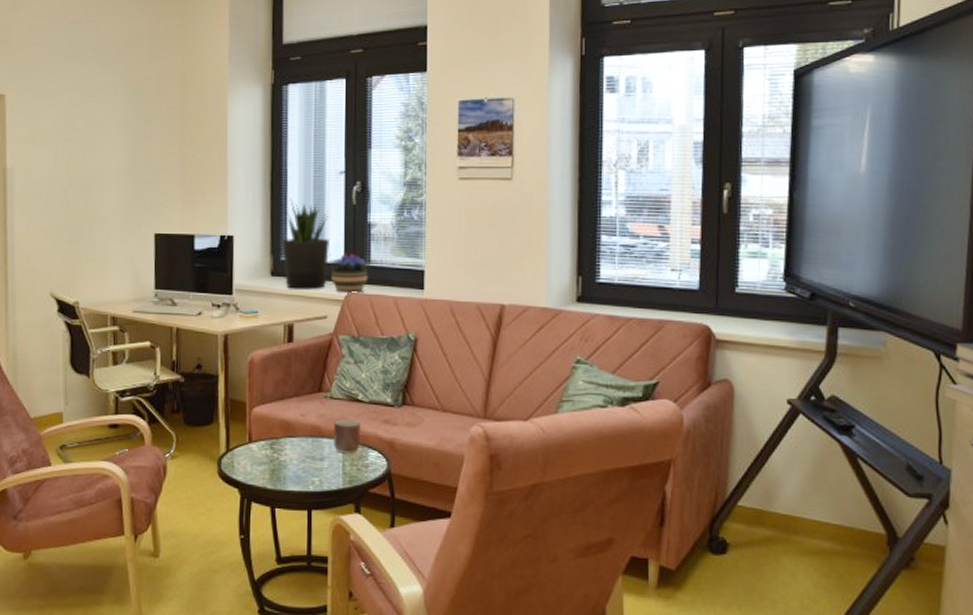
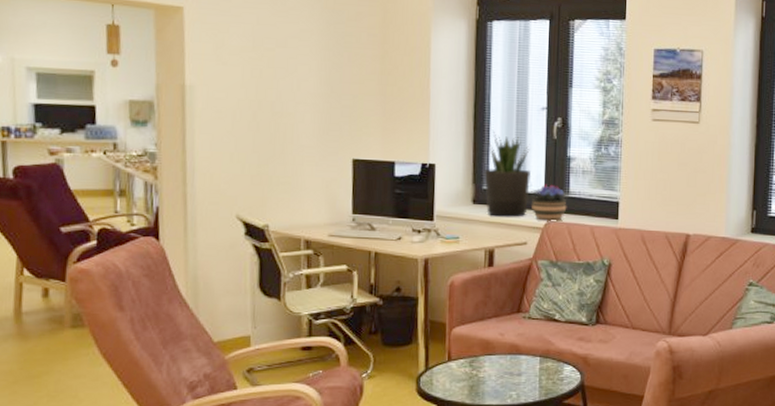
mug: present [334,419,361,454] -> none [531,338,557,369]

